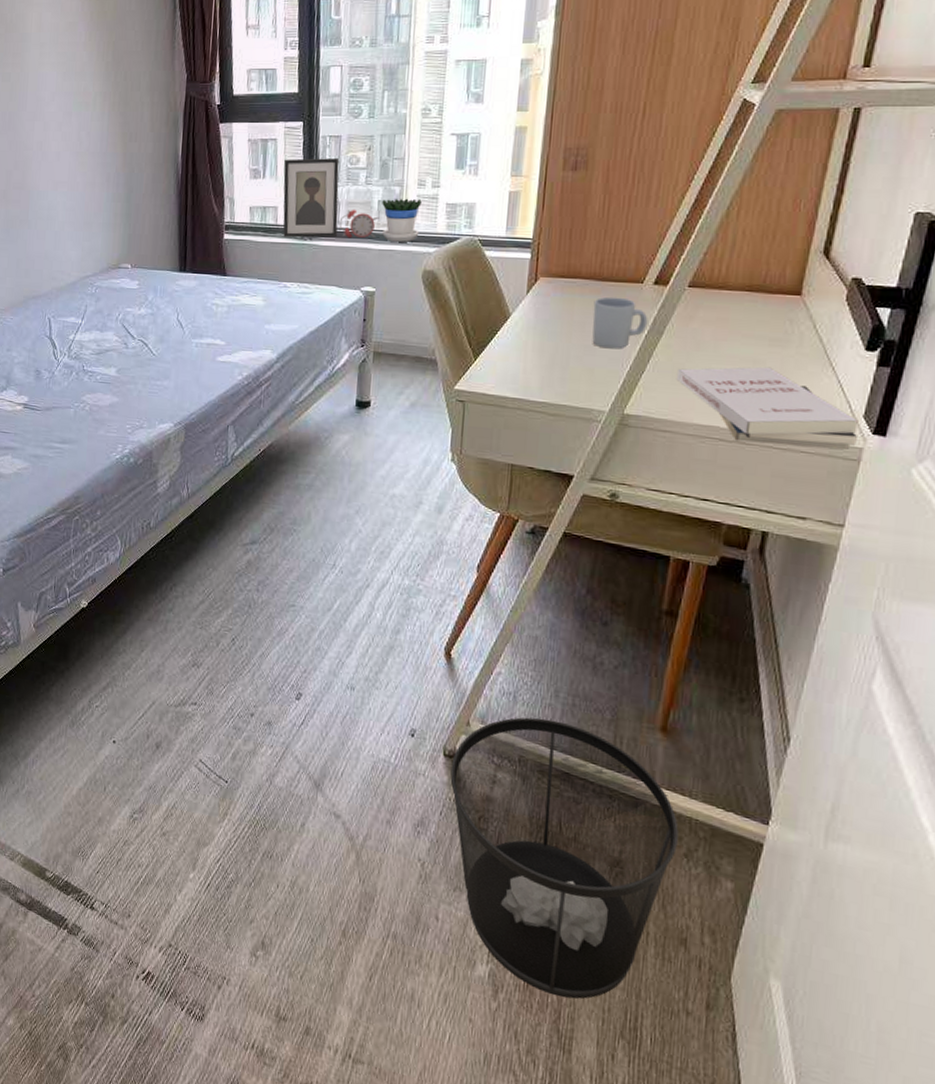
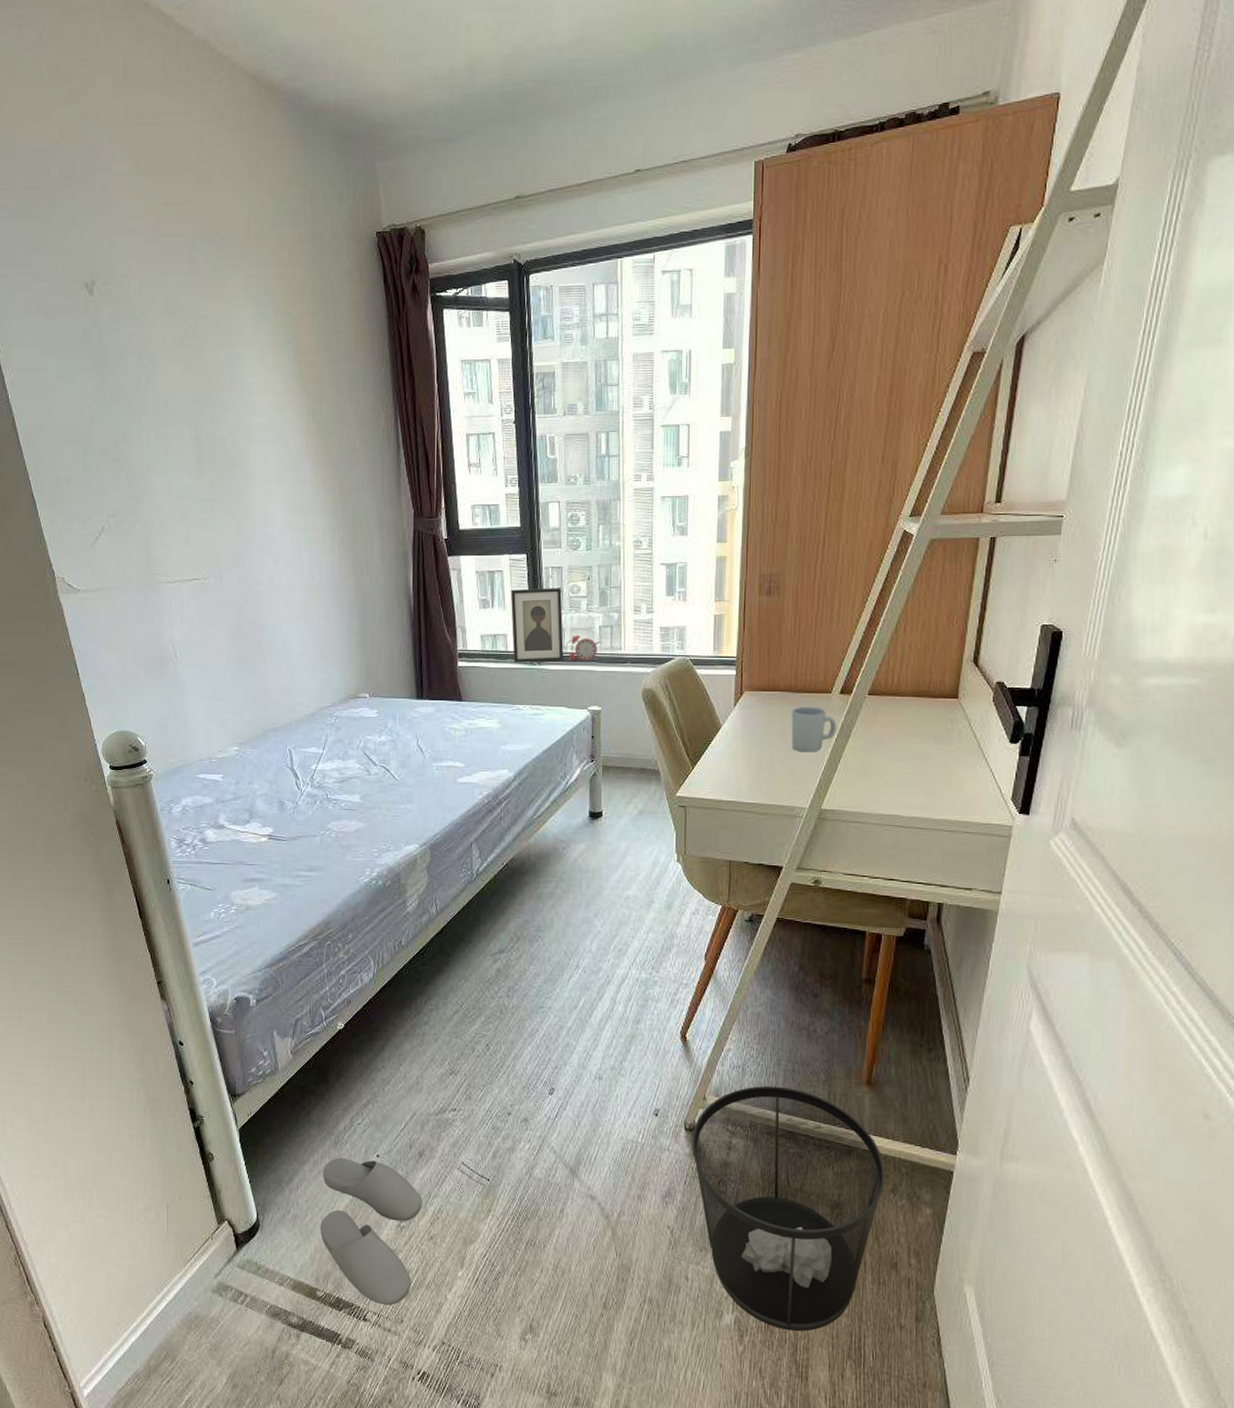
slippers: none [53,738,157,898] -> present [320,1157,423,1306]
flowerpot: present [382,198,422,242] -> none [603,623,638,664]
books: present [676,366,859,449] -> none [862,761,1008,828]

